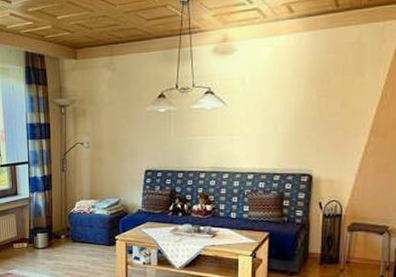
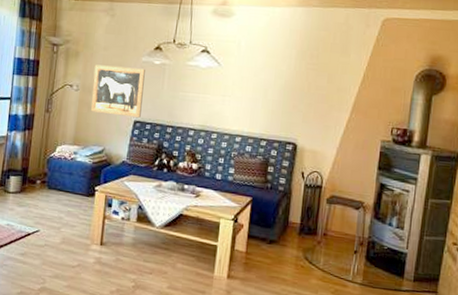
wall art: none [102,118,151,167] -> present [91,64,145,118]

